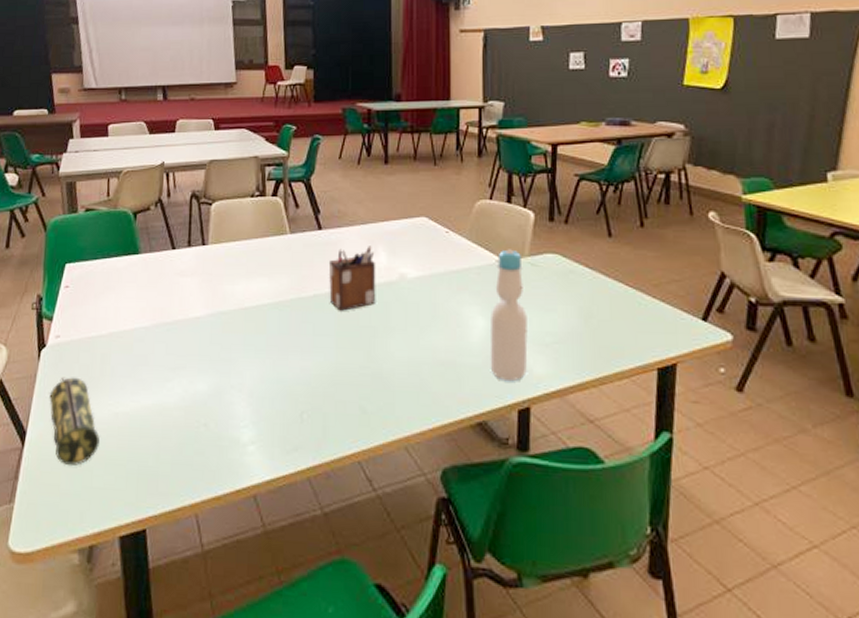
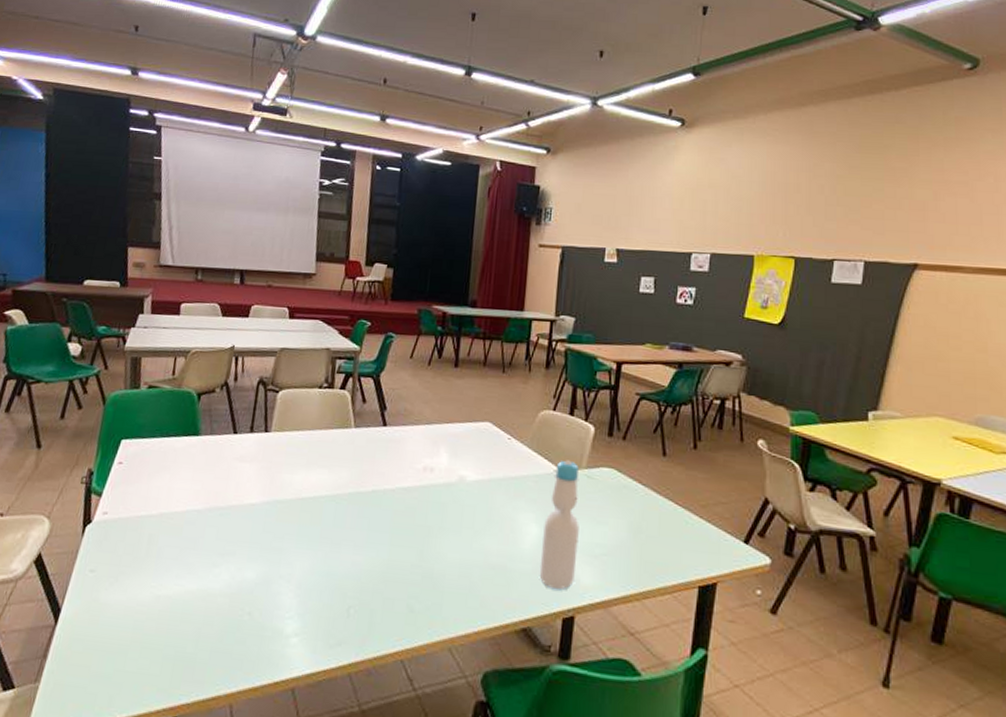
pencil case: present [49,377,100,465] -> none [88,554,138,647]
desk organizer: present [328,246,376,311] -> none [387,446,437,509]

